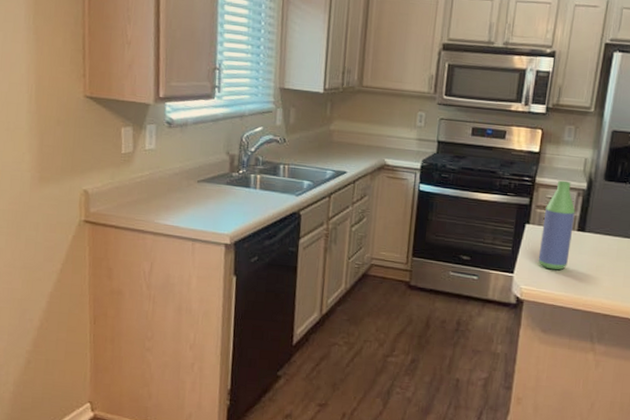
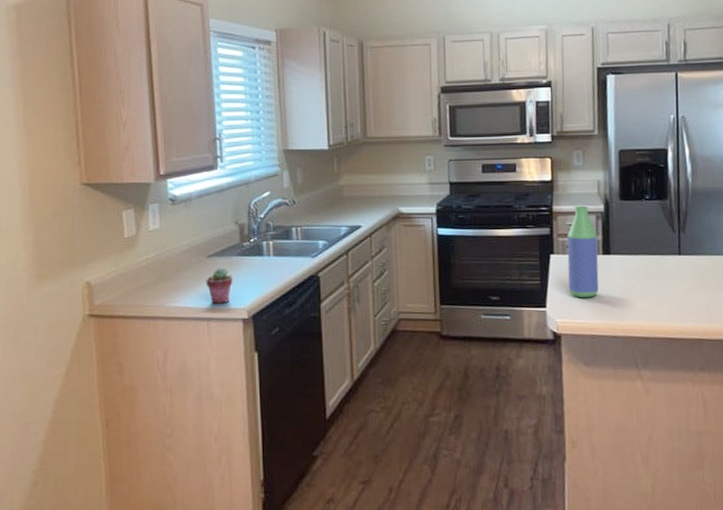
potted succulent: none [194,193,220,227] -> present [206,267,233,304]

